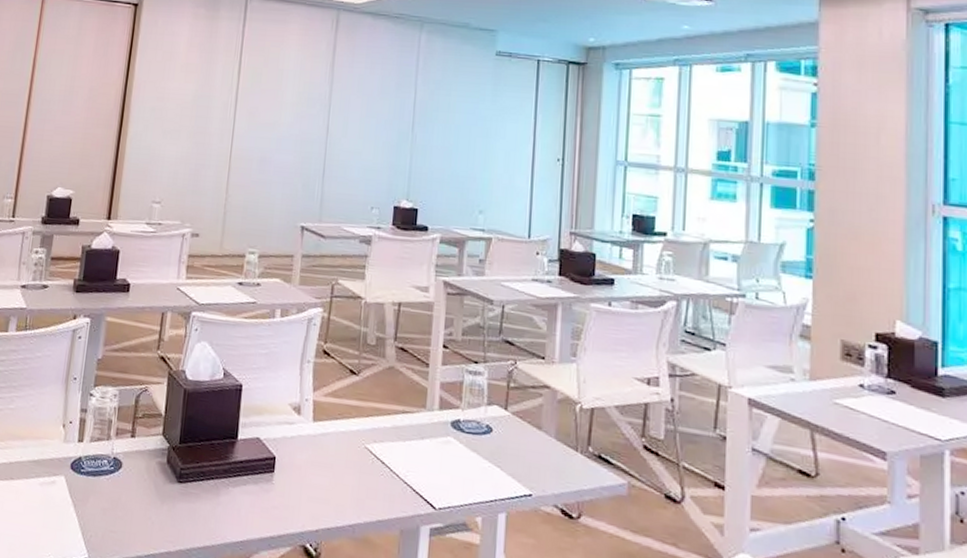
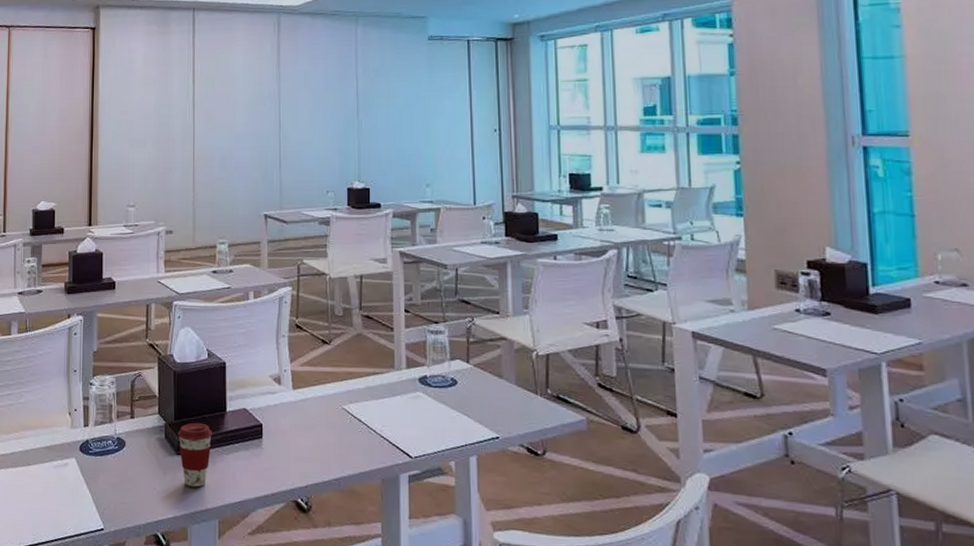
coffee cup: none [181,448,220,521] -> present [178,422,212,487]

